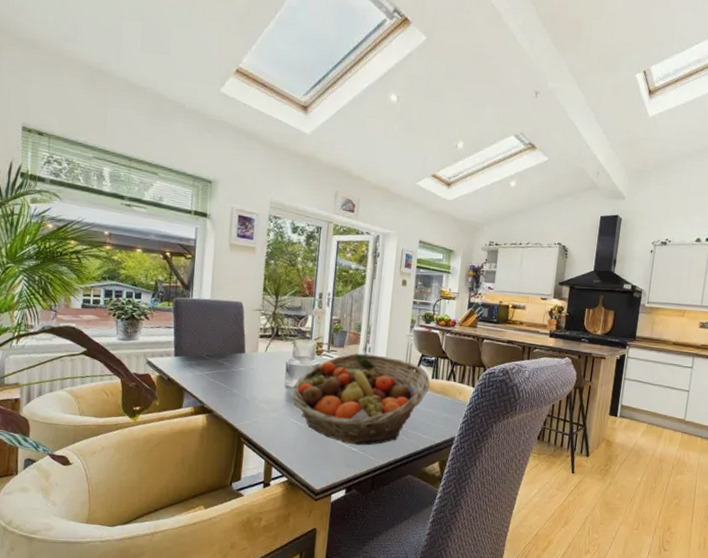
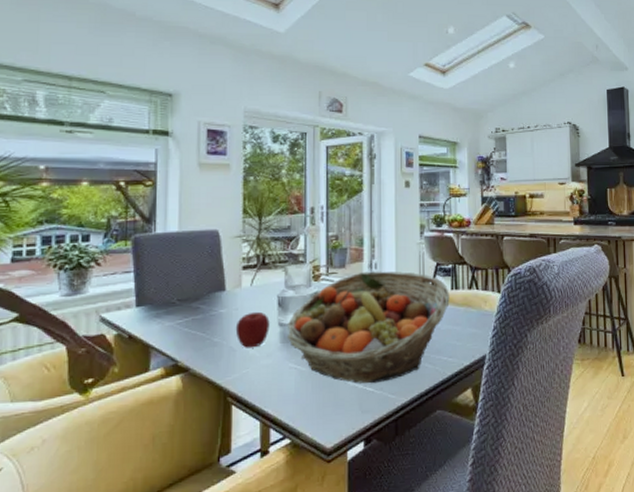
apple: none [250,373,278,402] -> present [235,311,270,348]

